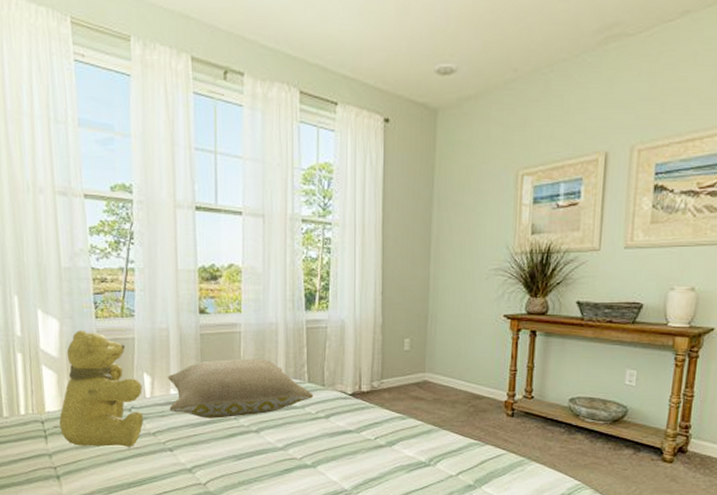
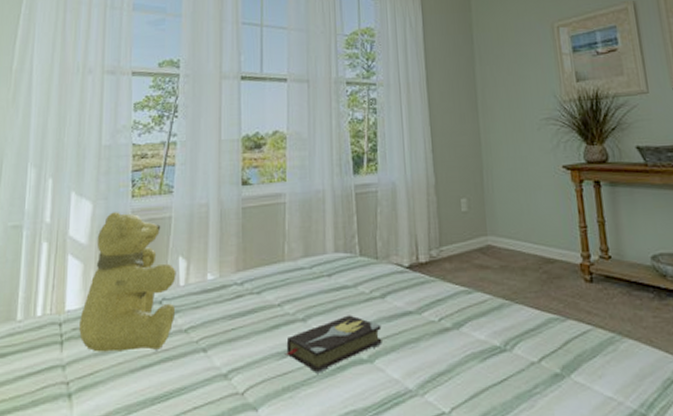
pillow: present [167,358,314,419] -> none [205,231,367,307]
hardback book: none [239,430,325,473] -> present [283,315,382,373]

